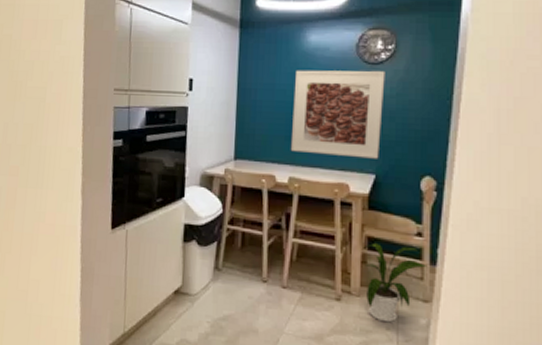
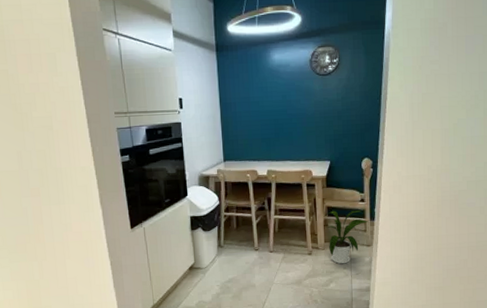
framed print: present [290,70,385,159] -> none [265,80,333,150]

